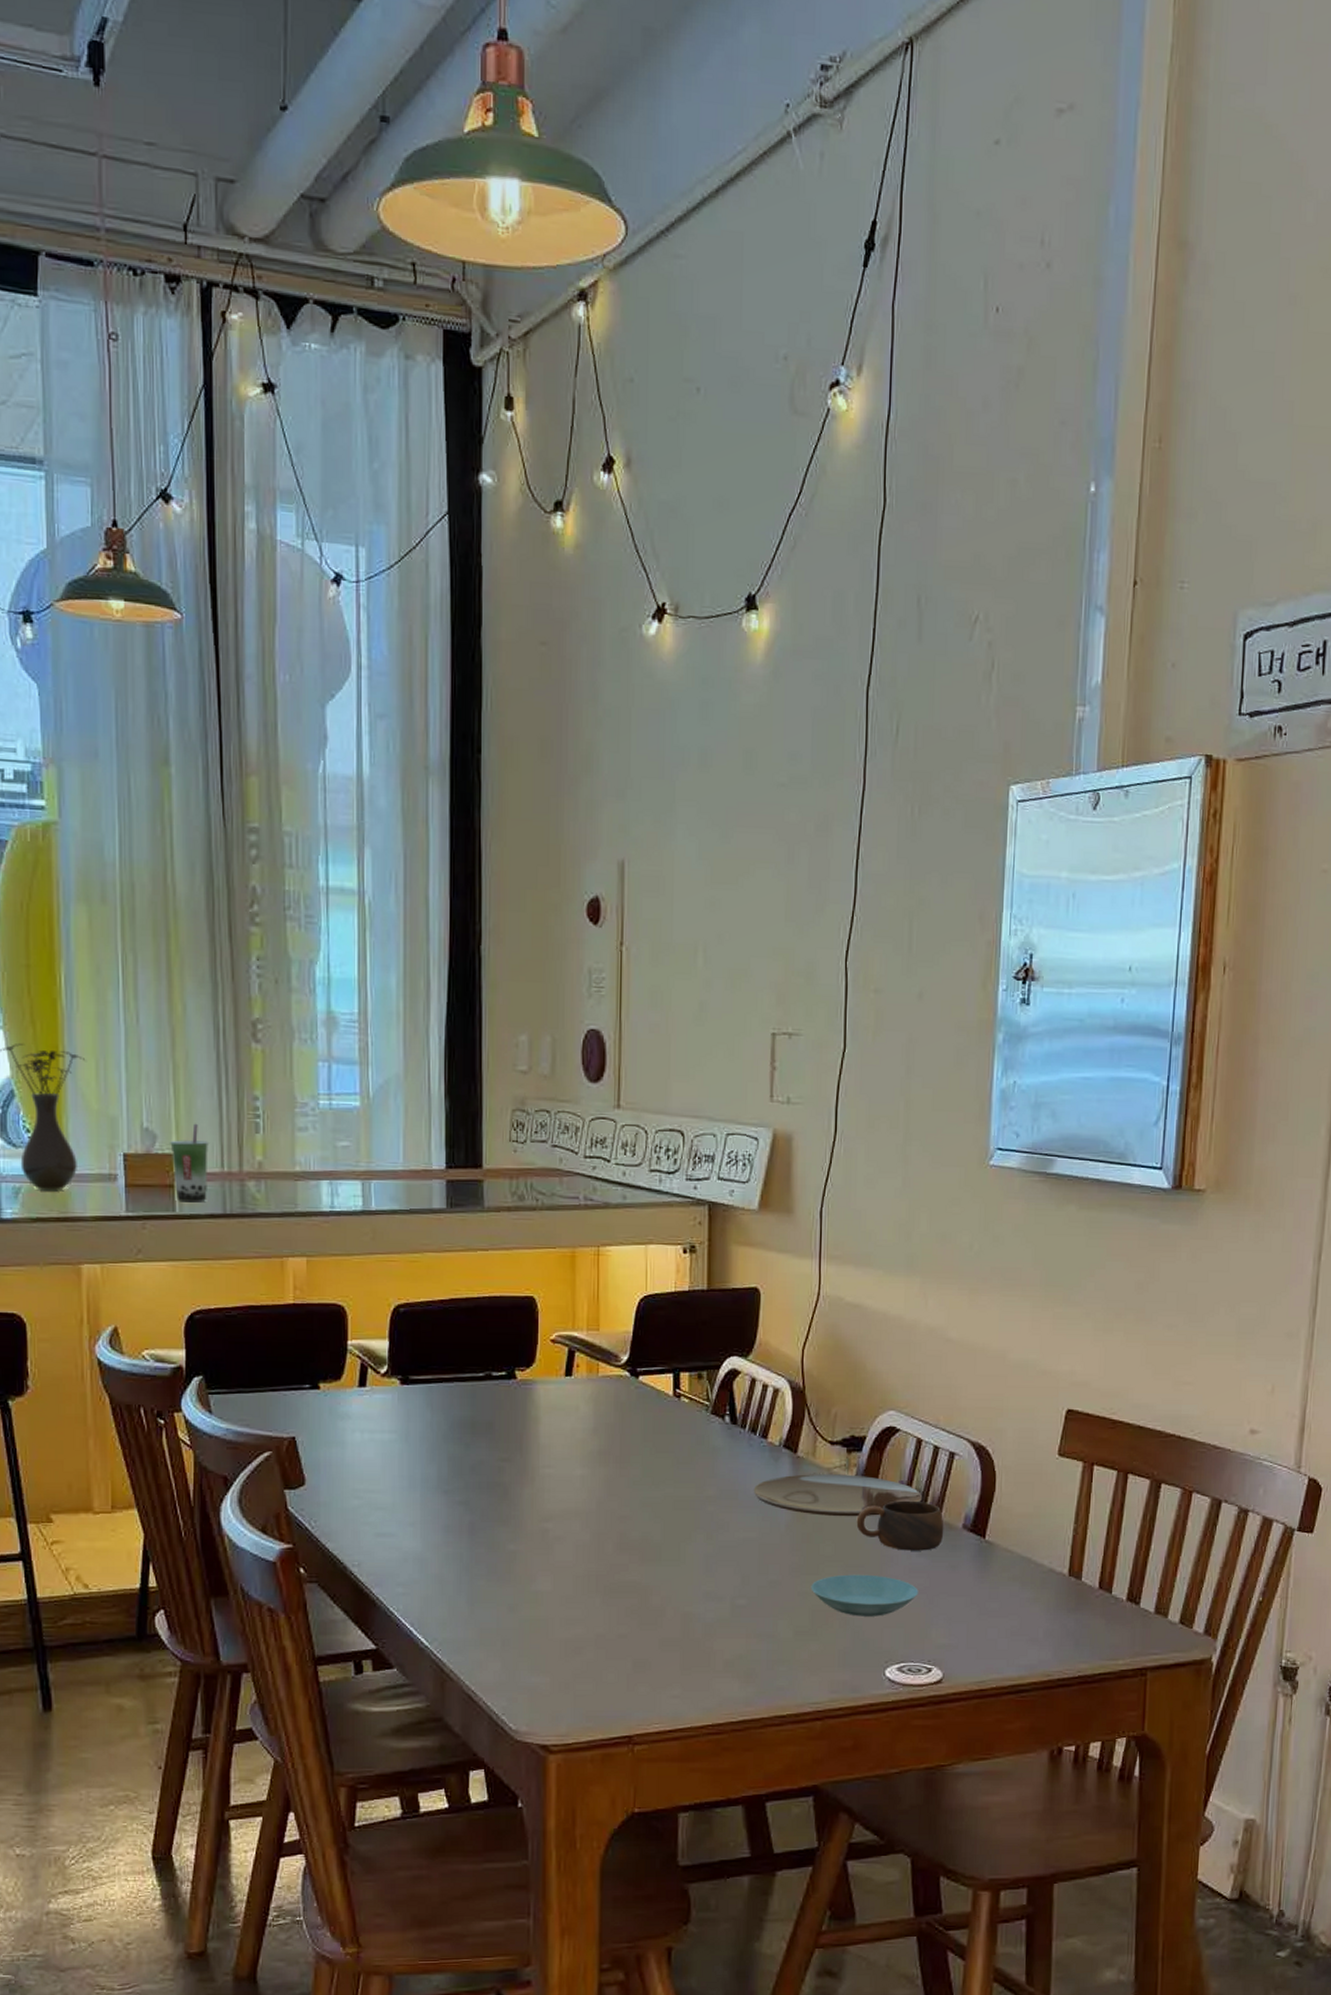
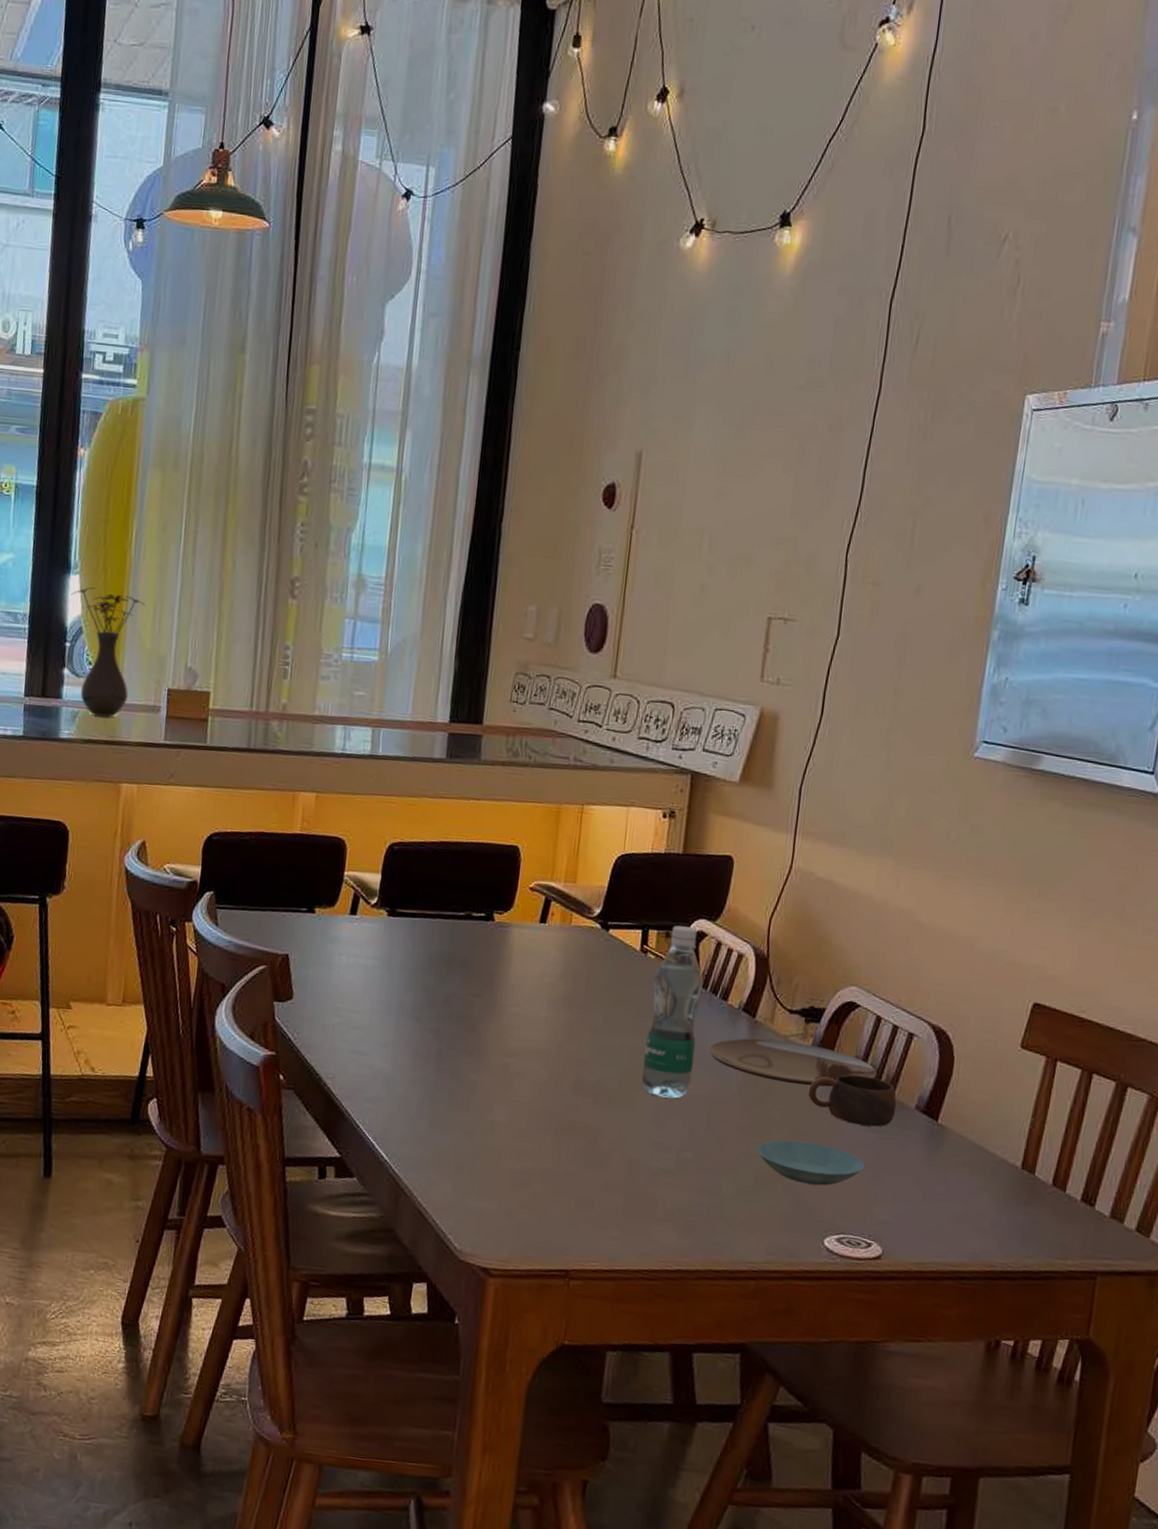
beverage cup: present [169,1123,210,1203] -> none [207,666,243,737]
bottle: none [688,1366,741,1546] -> present [642,925,704,1099]

